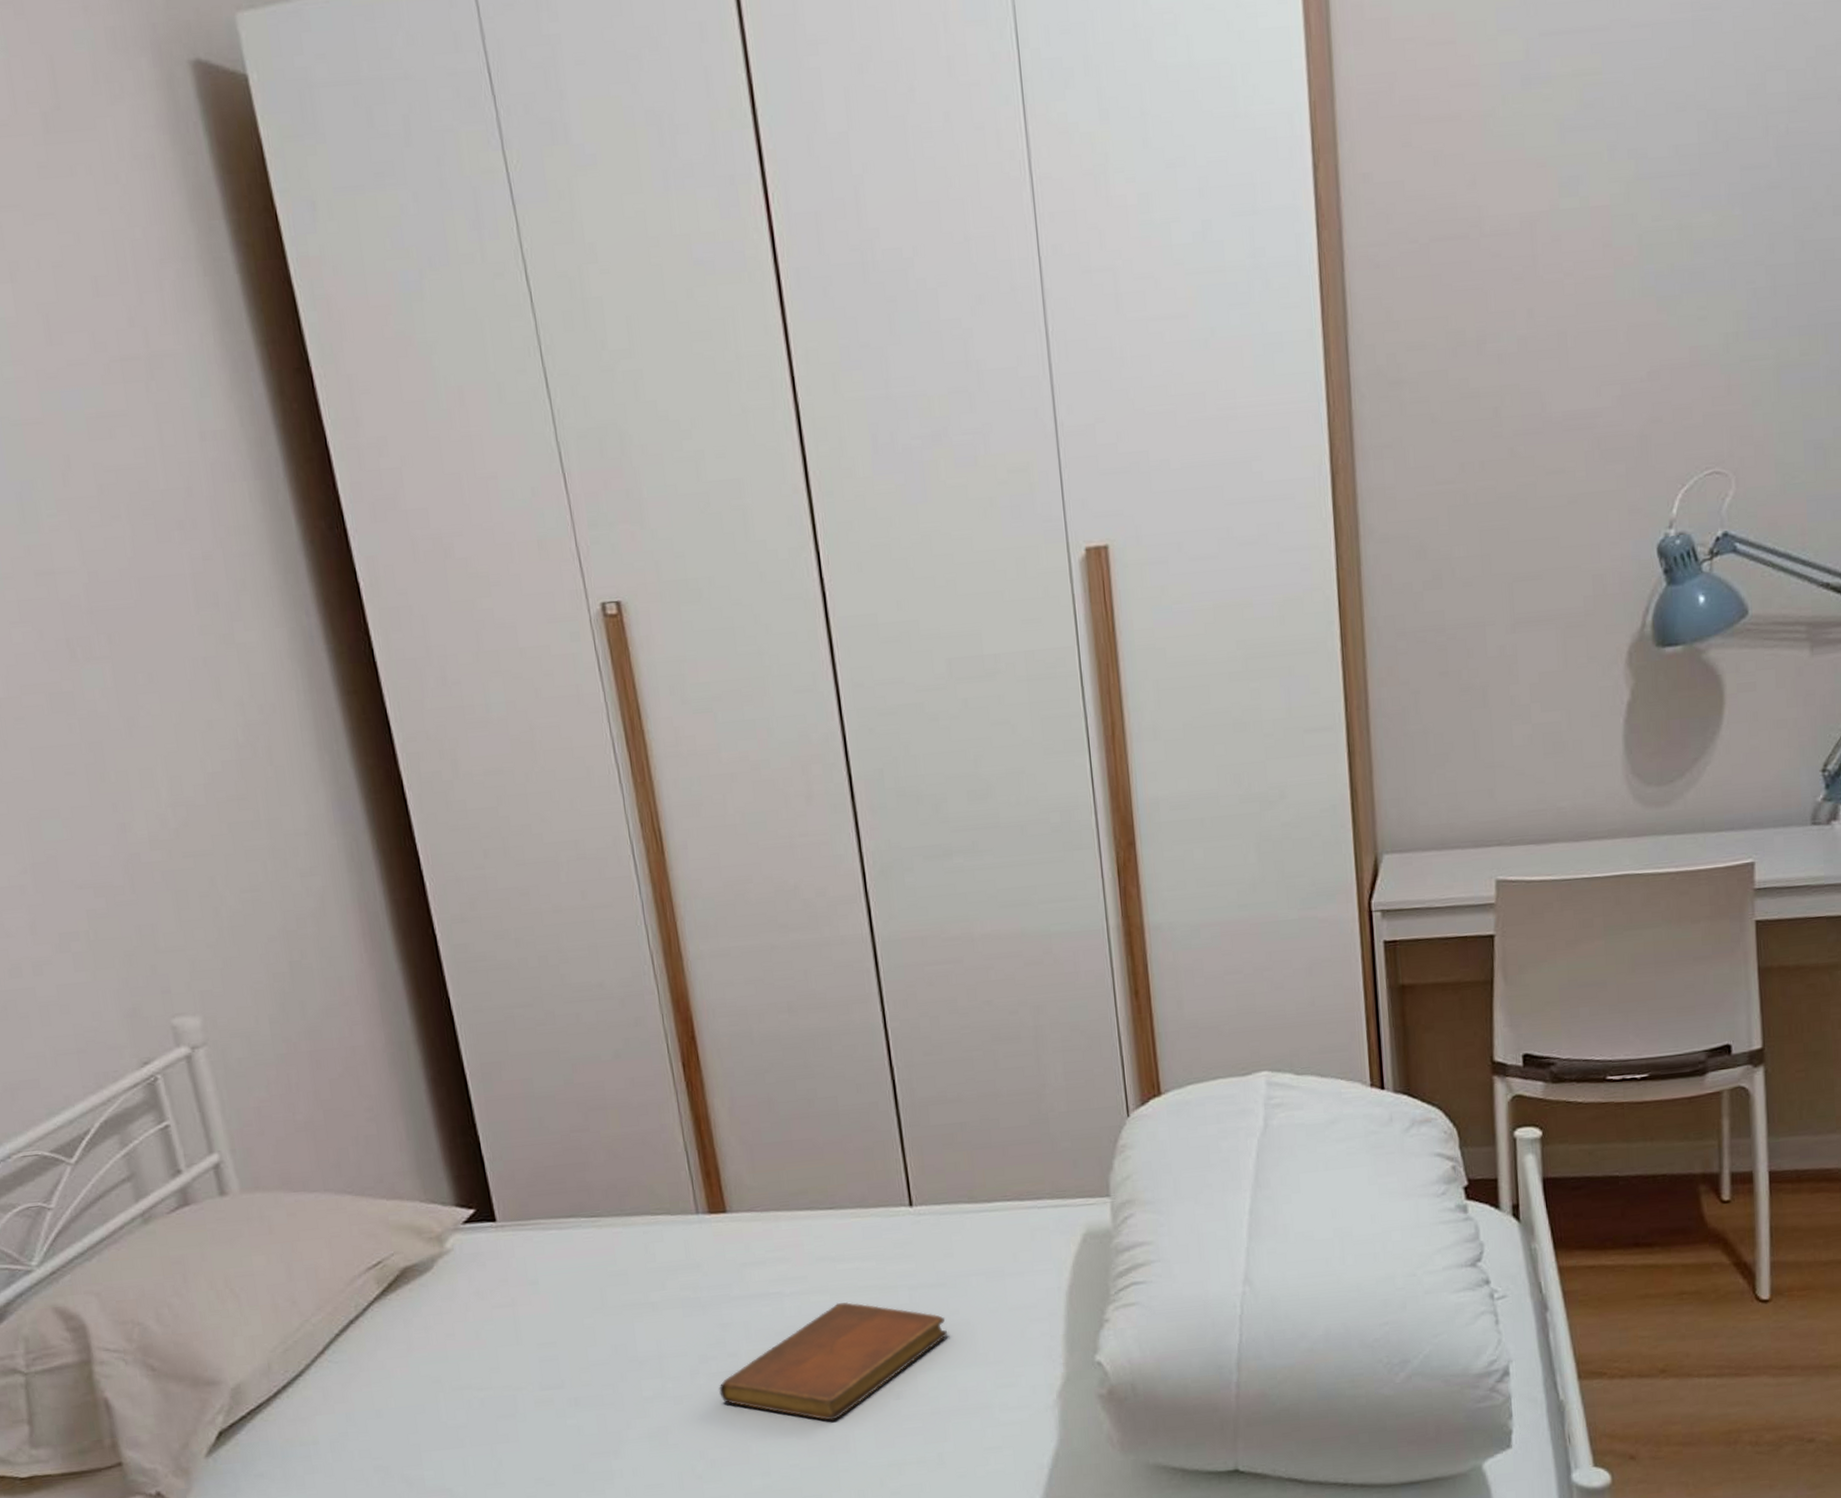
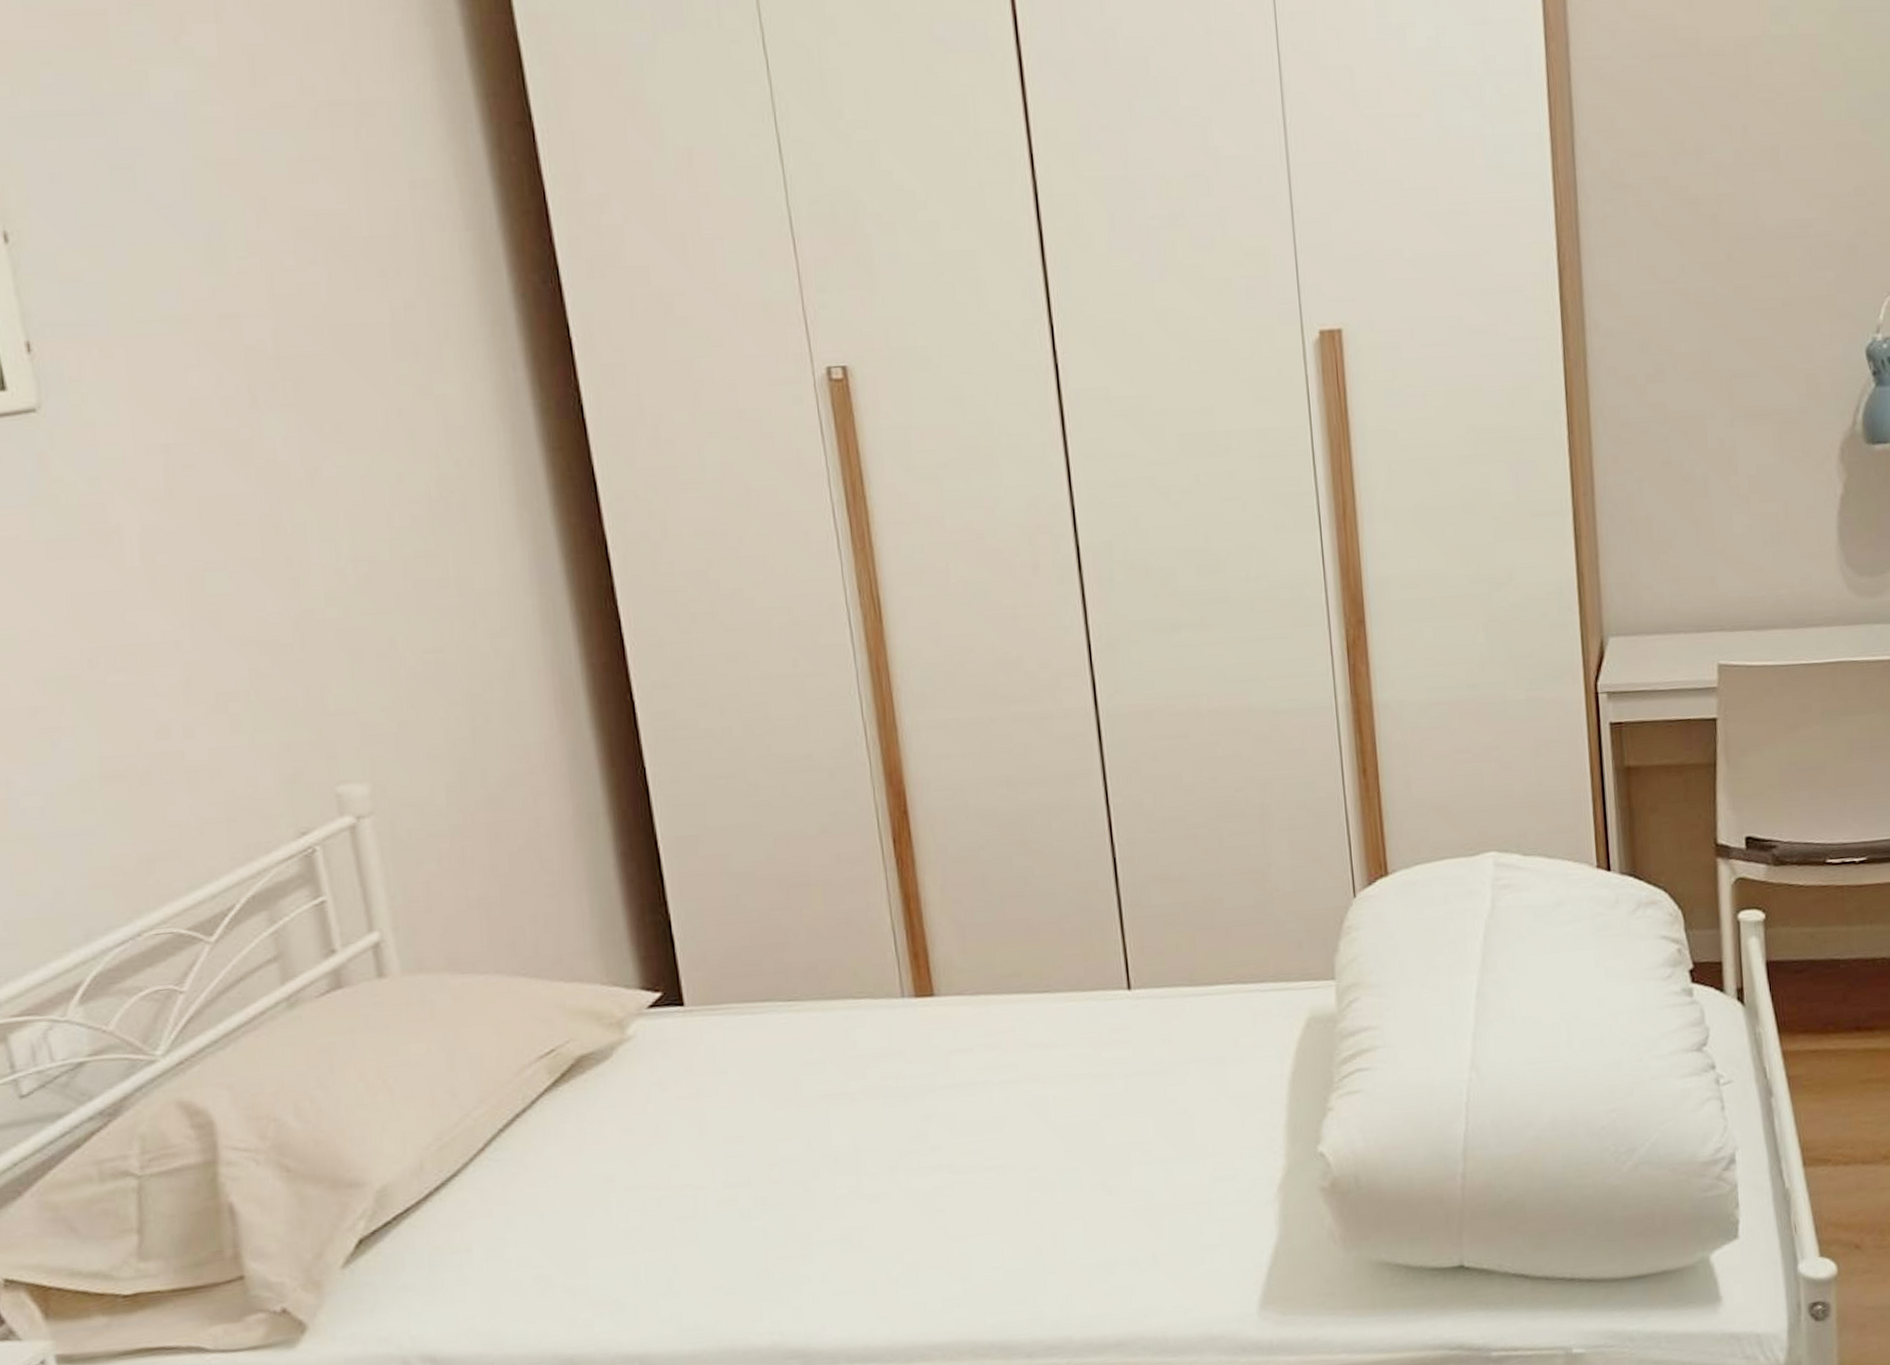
notebook: present [719,1302,948,1421] -> none [919,1091,1165,1219]

